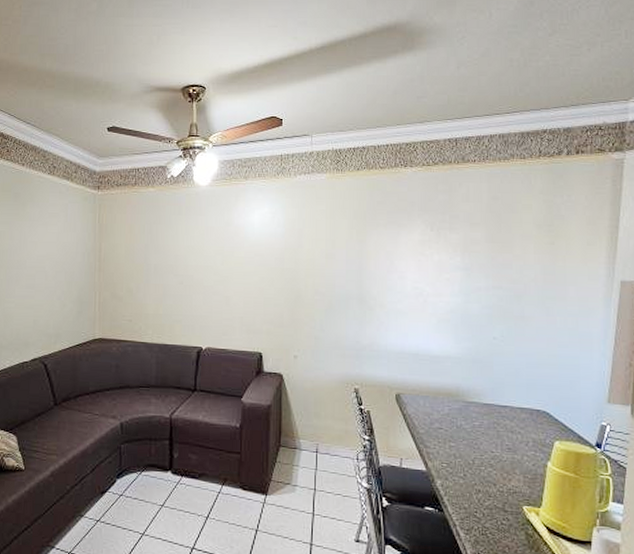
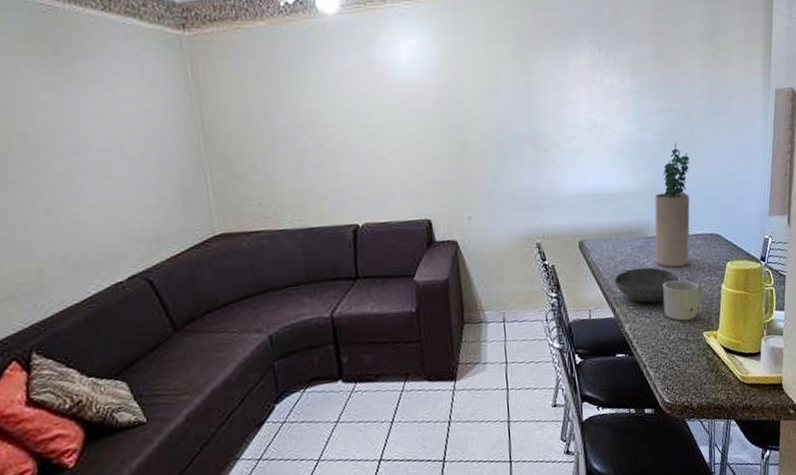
bowl: none [429,428,498,466] -> present [614,267,678,304]
vase: none [474,319,518,436] -> present [654,143,690,268]
mug: none [479,447,526,490] -> present [662,279,704,321]

